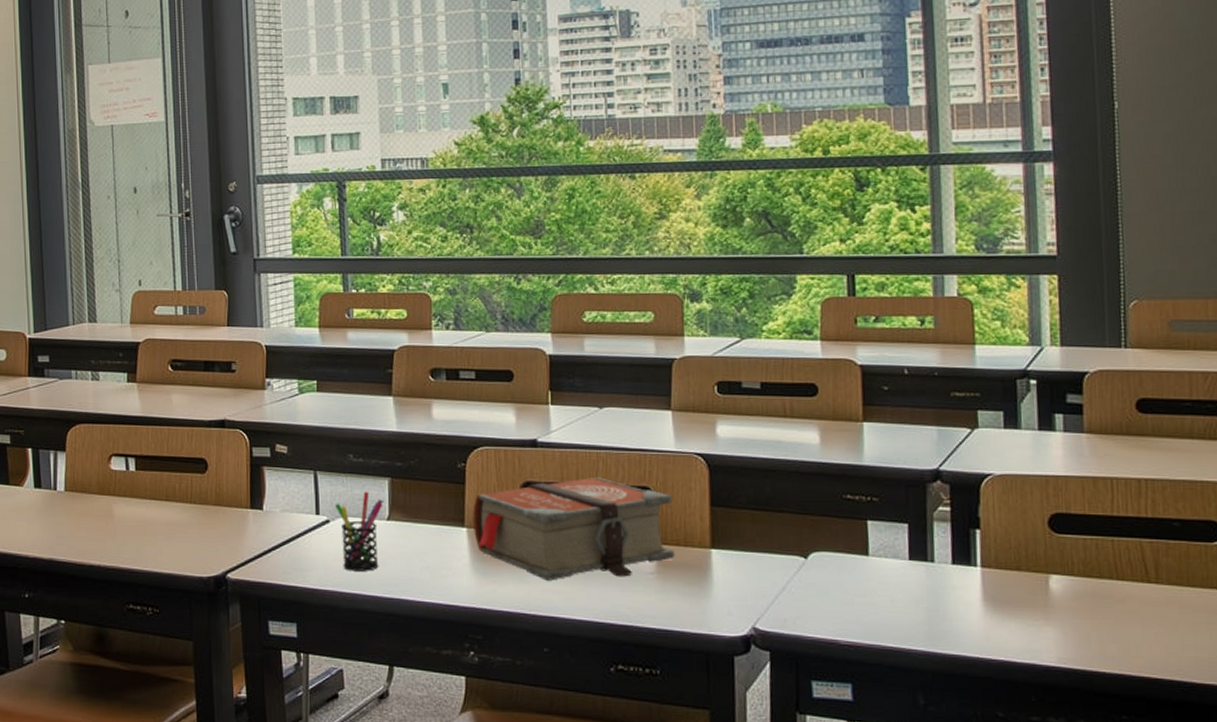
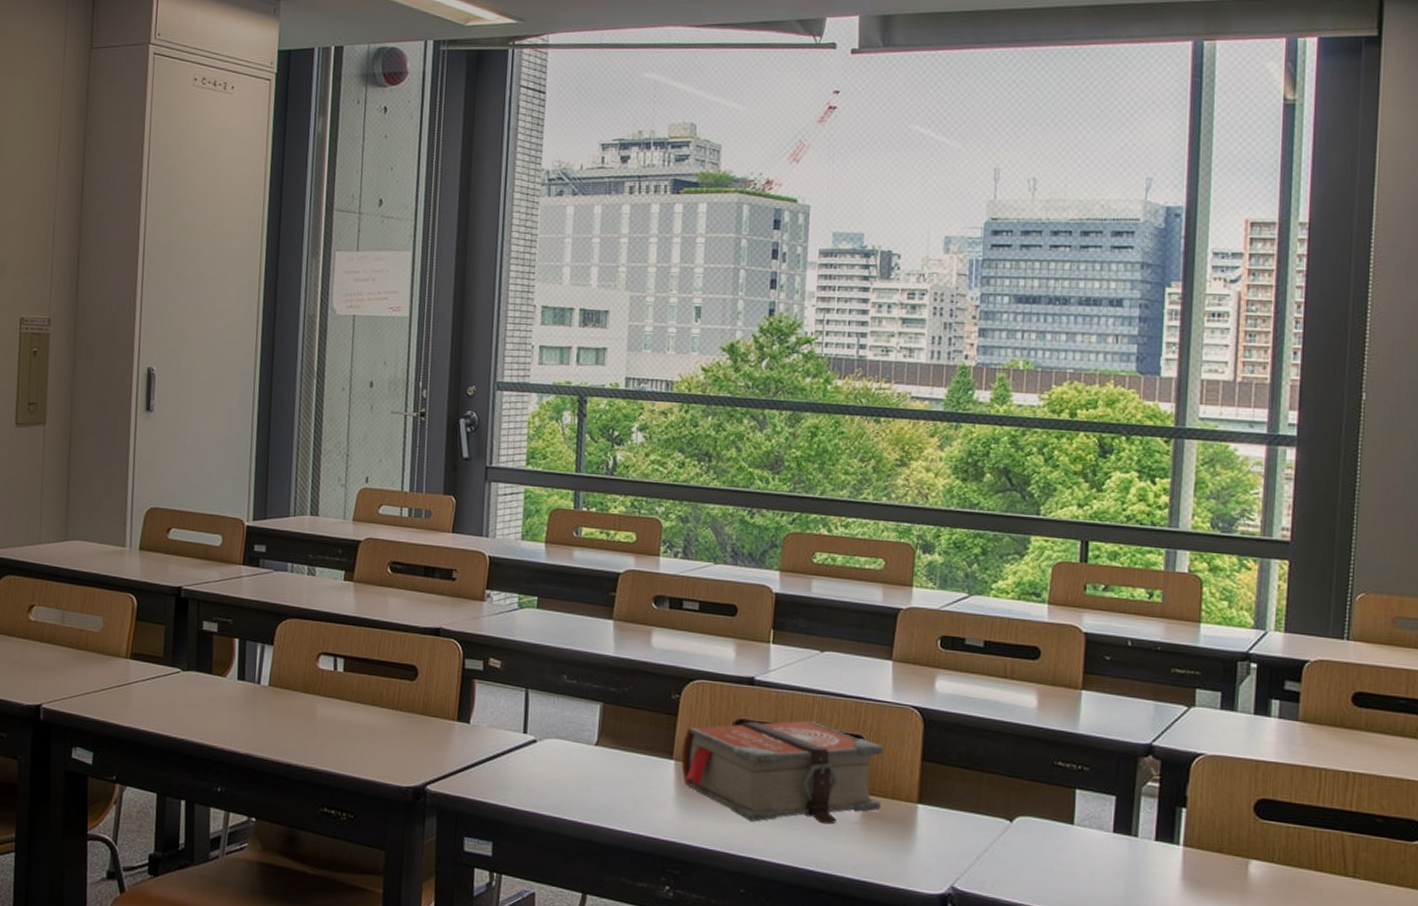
pen holder: present [334,491,383,571] -> none [543,713,593,796]

